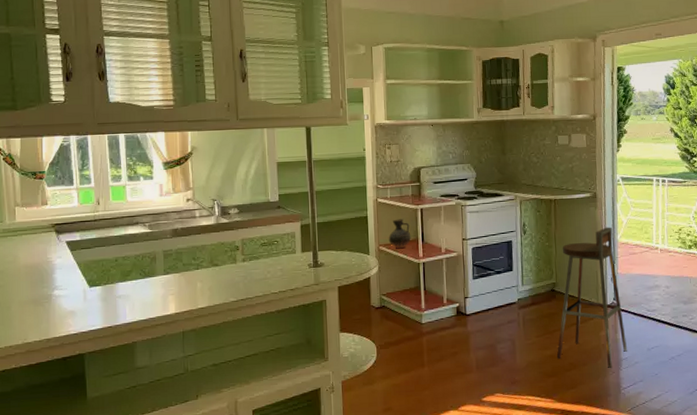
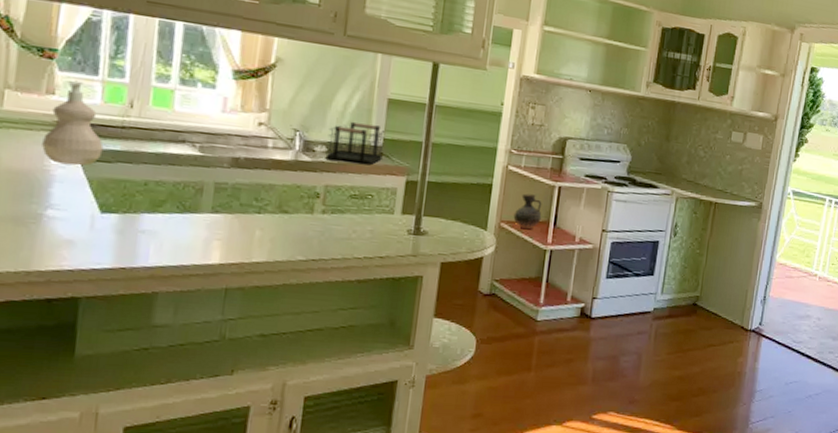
soap bottle: none [44,191,85,256] -> present [42,80,104,167]
dish rack: none [237,185,280,219] -> present [327,121,386,166]
bar stool: present [556,227,628,368] -> none [685,243,772,399]

